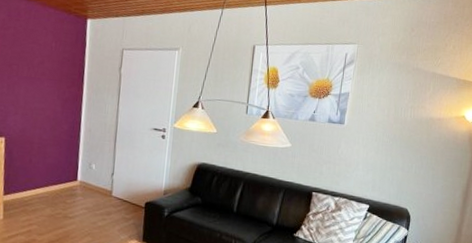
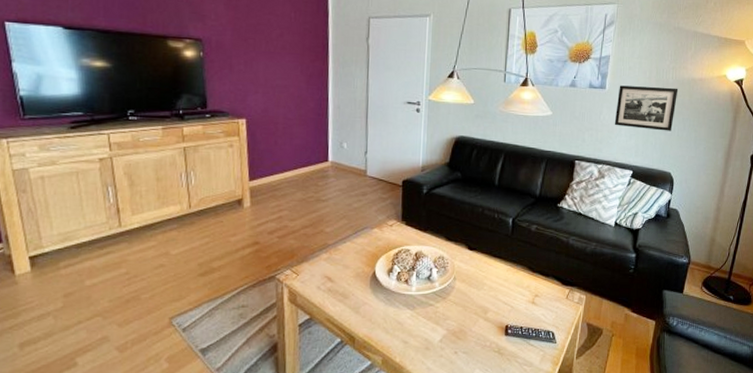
picture frame: none [352,121,417,168] -> present [614,85,679,131]

